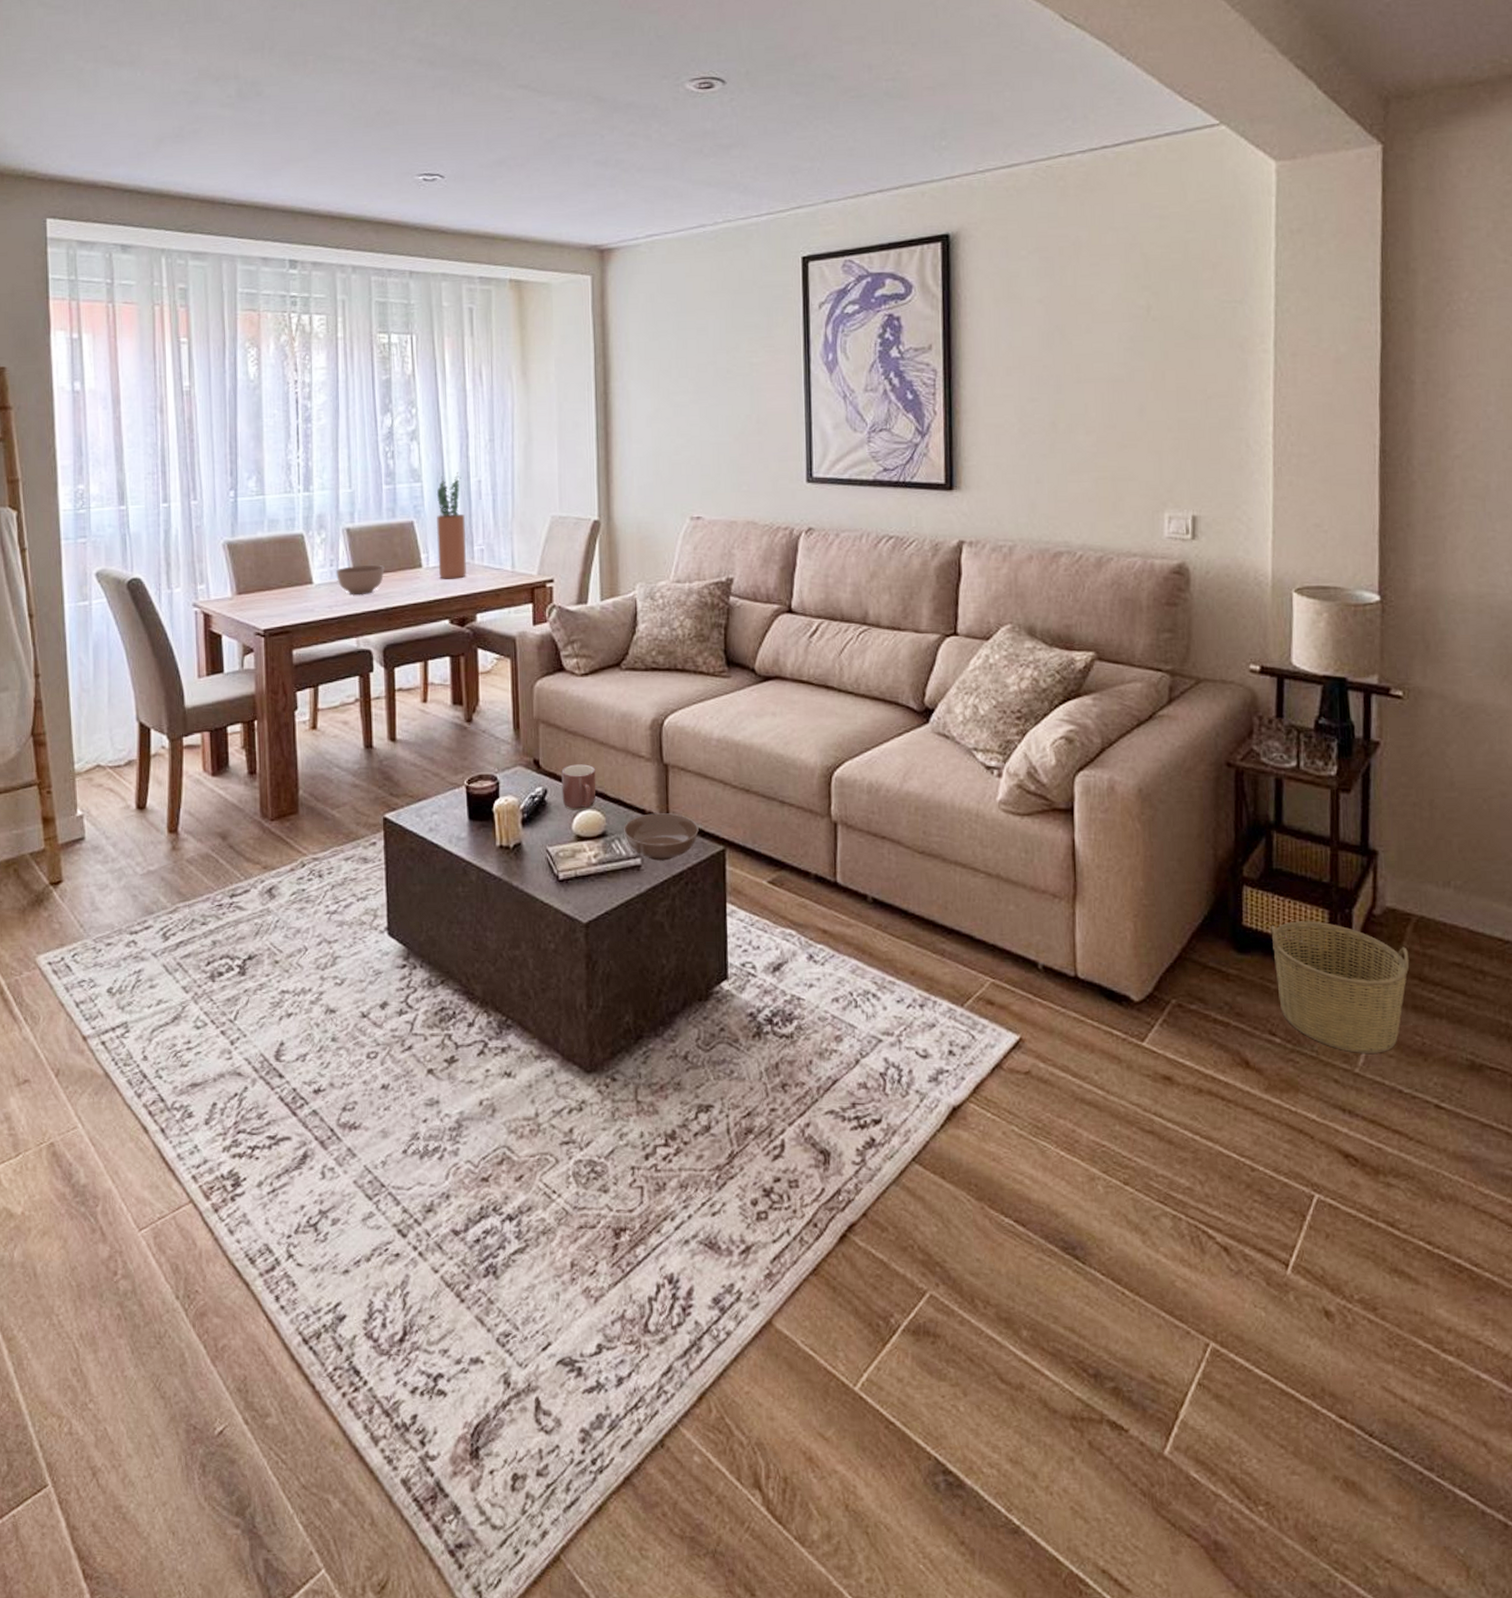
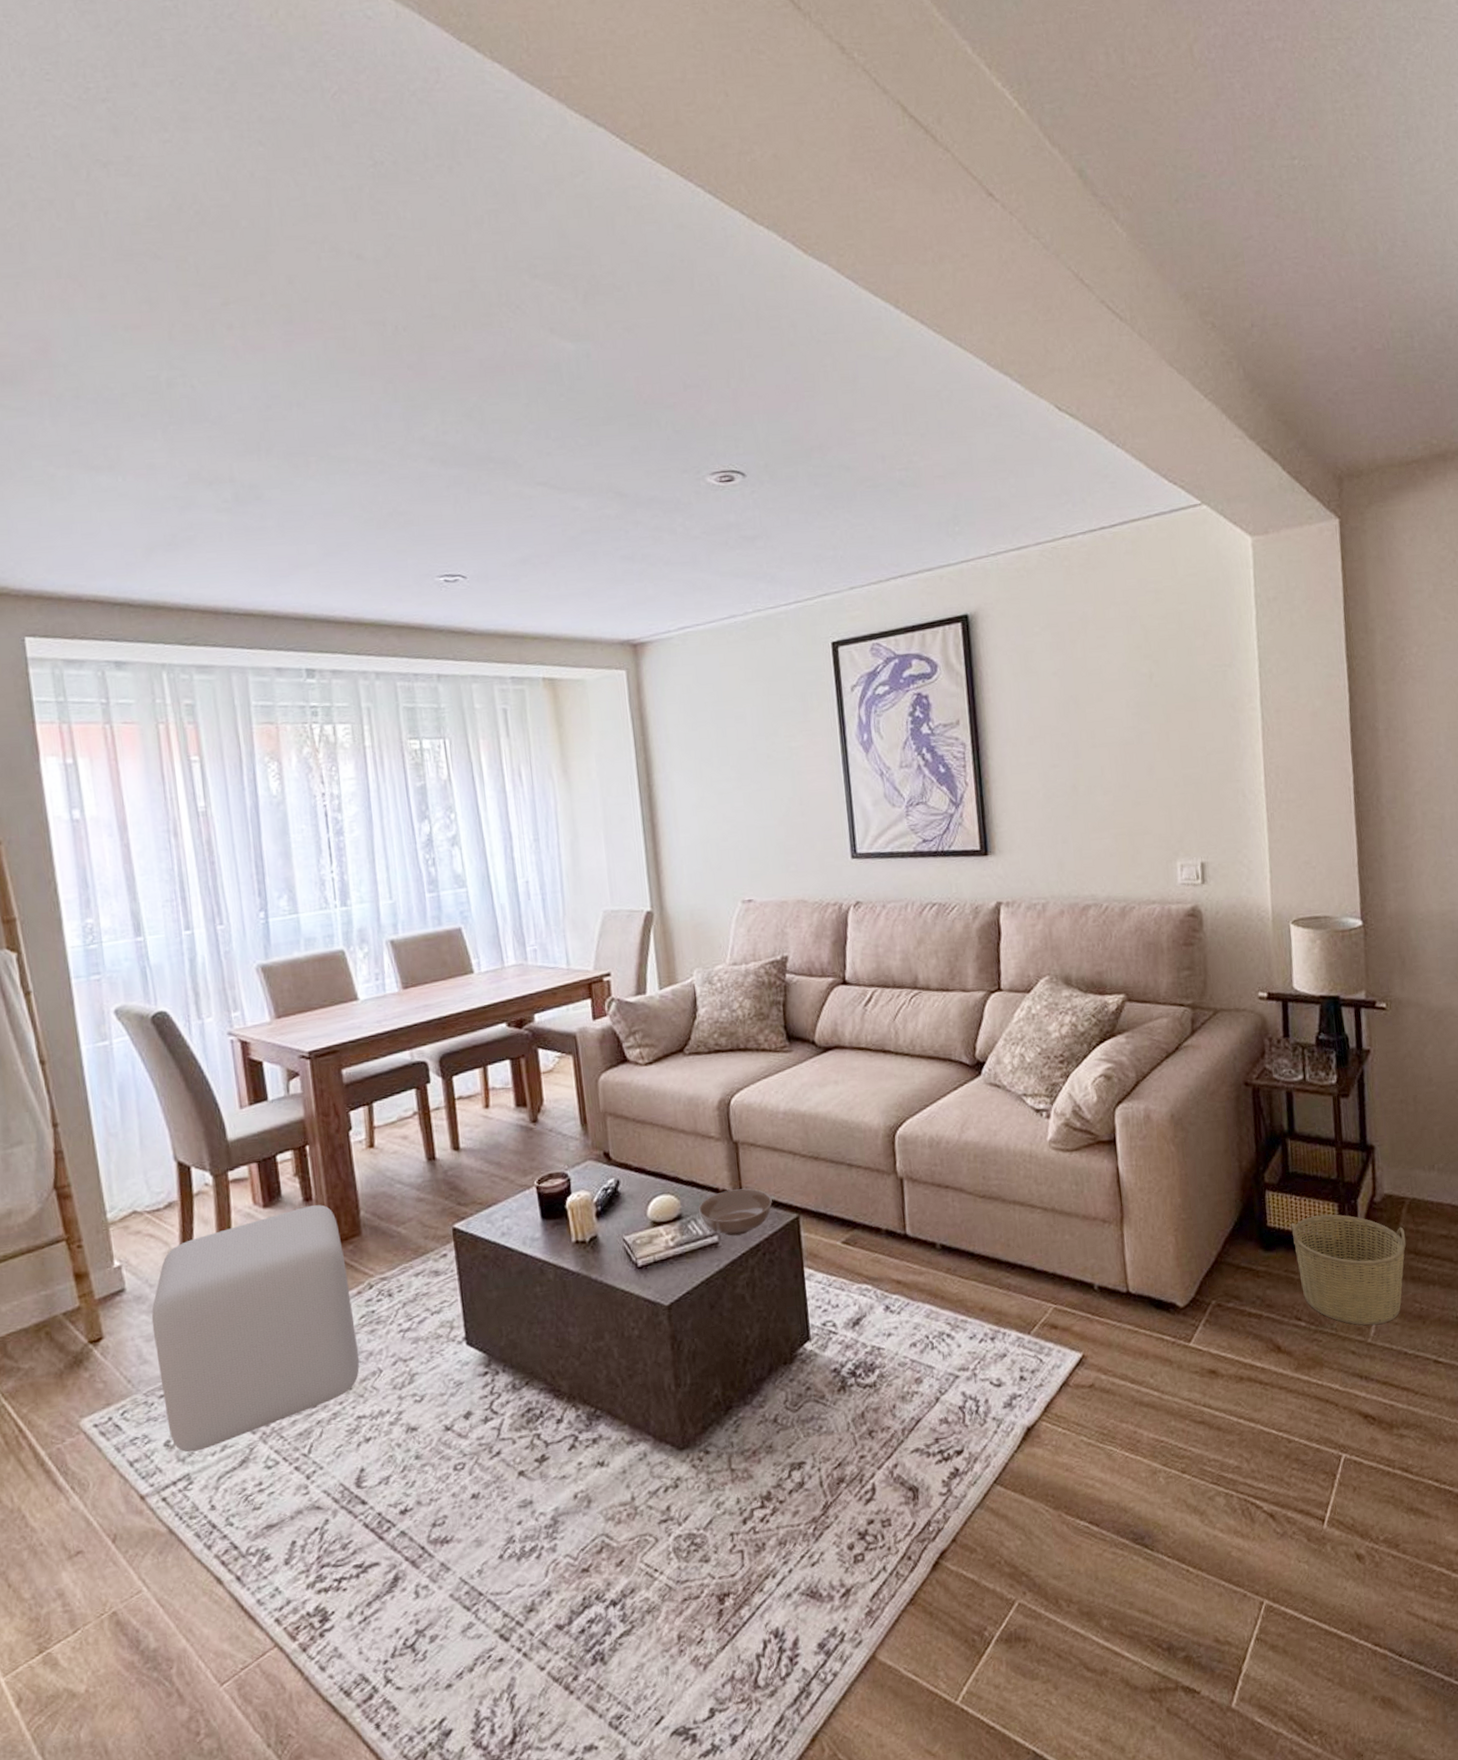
pouf: none [105,779,288,1002] -> present [151,1205,360,1453]
bowl: present [336,564,385,595] -> none [383,974,434,1007]
vase: present [436,472,466,579] -> none [483,874,520,983]
mug: present [561,764,596,811] -> none [632,1151,669,1198]

